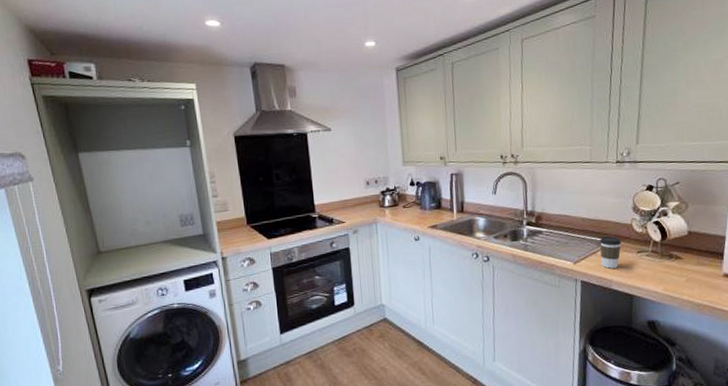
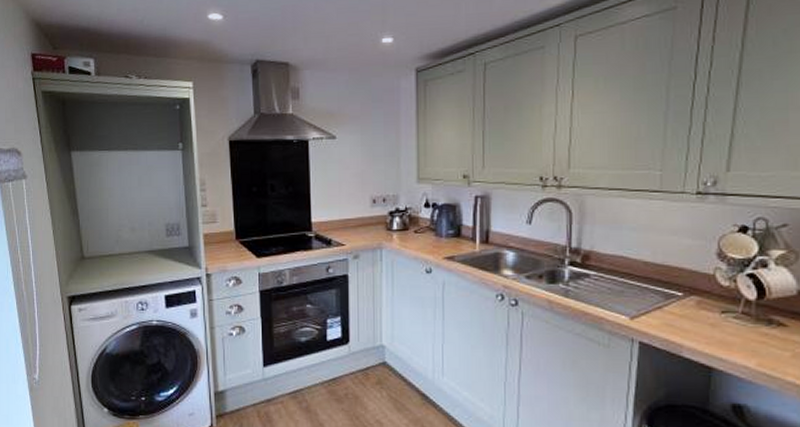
coffee cup: present [599,236,621,269] -> none [667,287,698,330]

